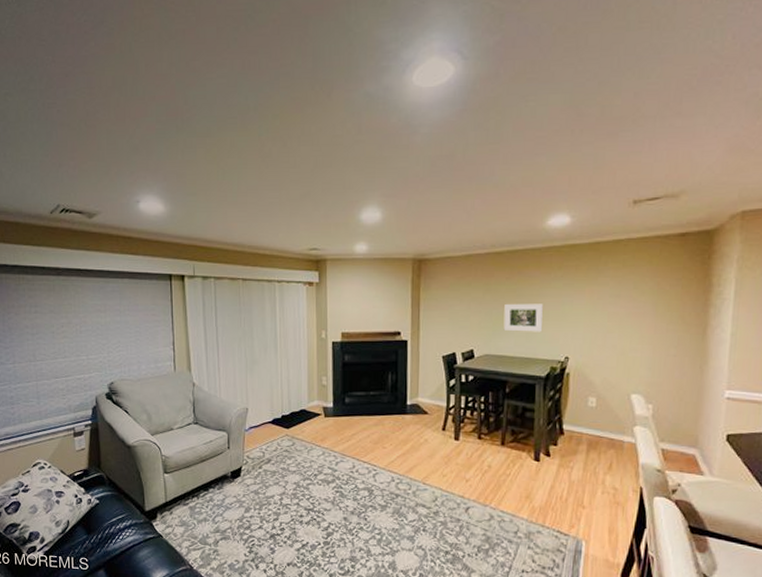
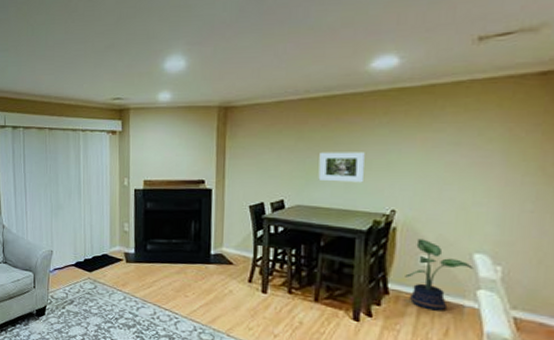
potted plant: none [577,382,631,447] -> present [405,238,474,311]

